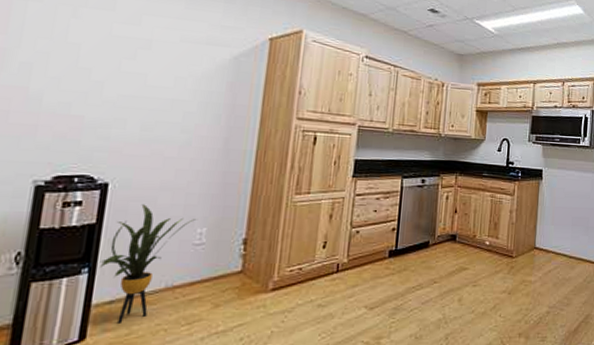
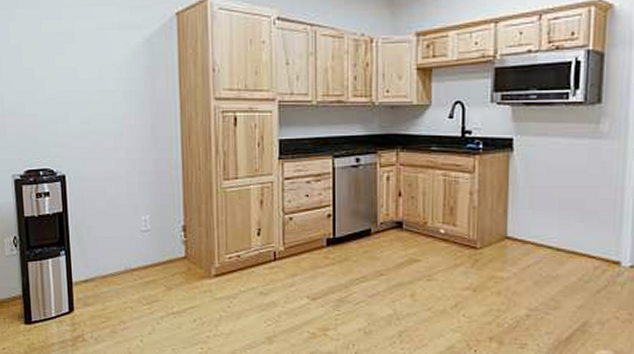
house plant: present [100,204,197,323] -> none [73,194,140,299]

